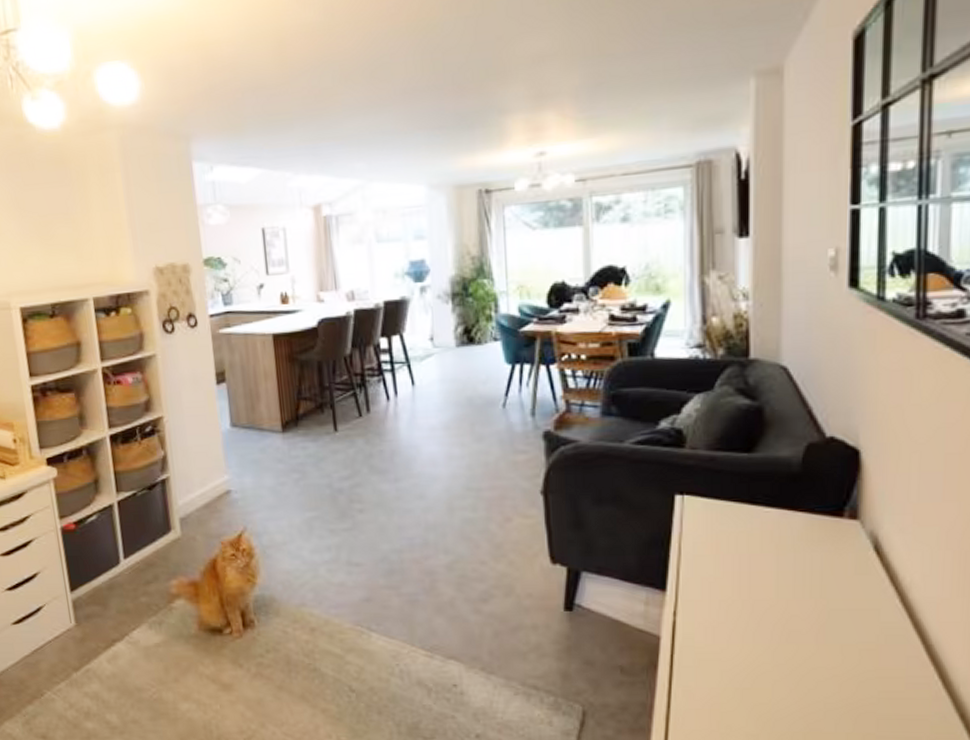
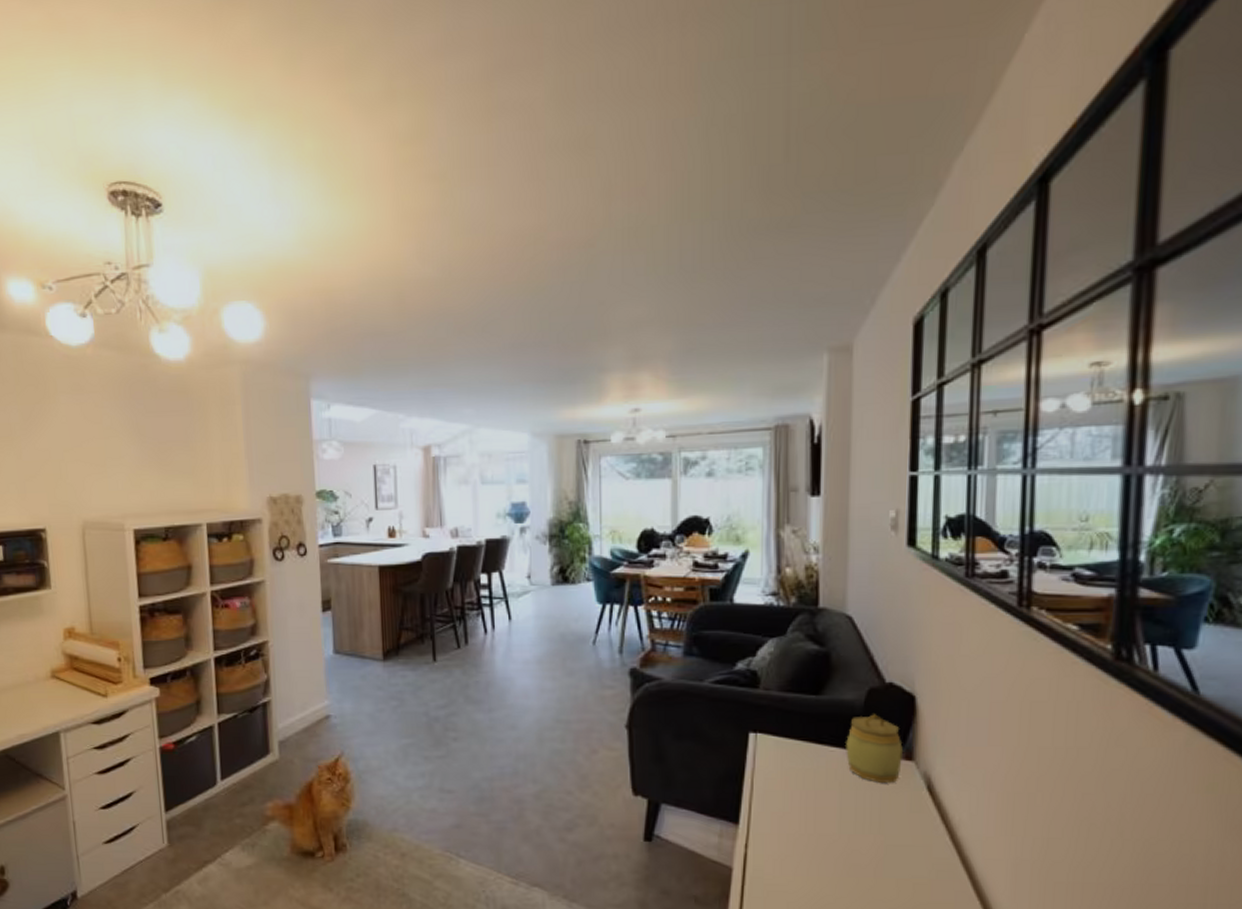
jar: none [782,471,846,544] -> present [846,714,903,783]

